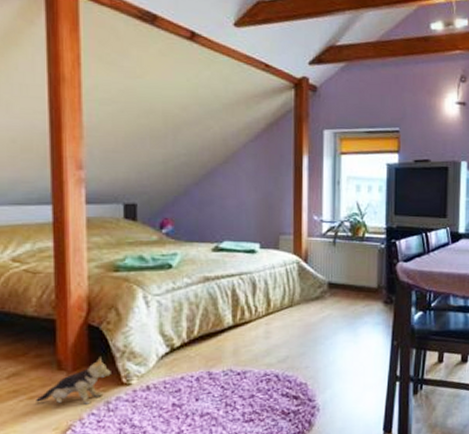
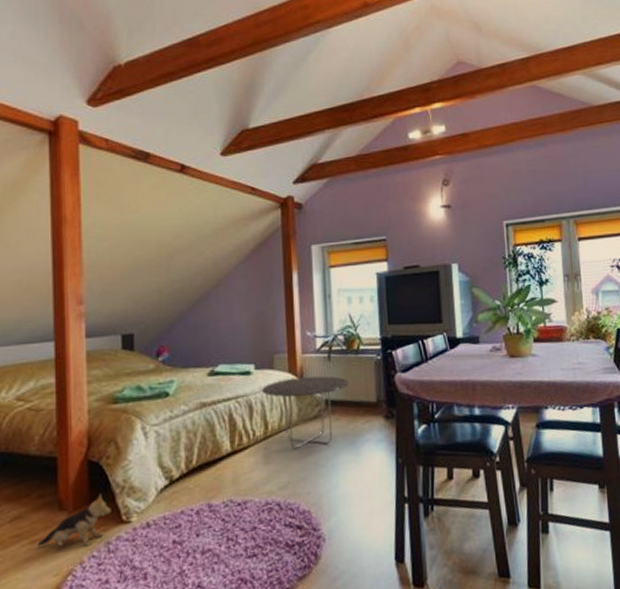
side table: none [265,260,353,327] -> present [261,376,350,450]

